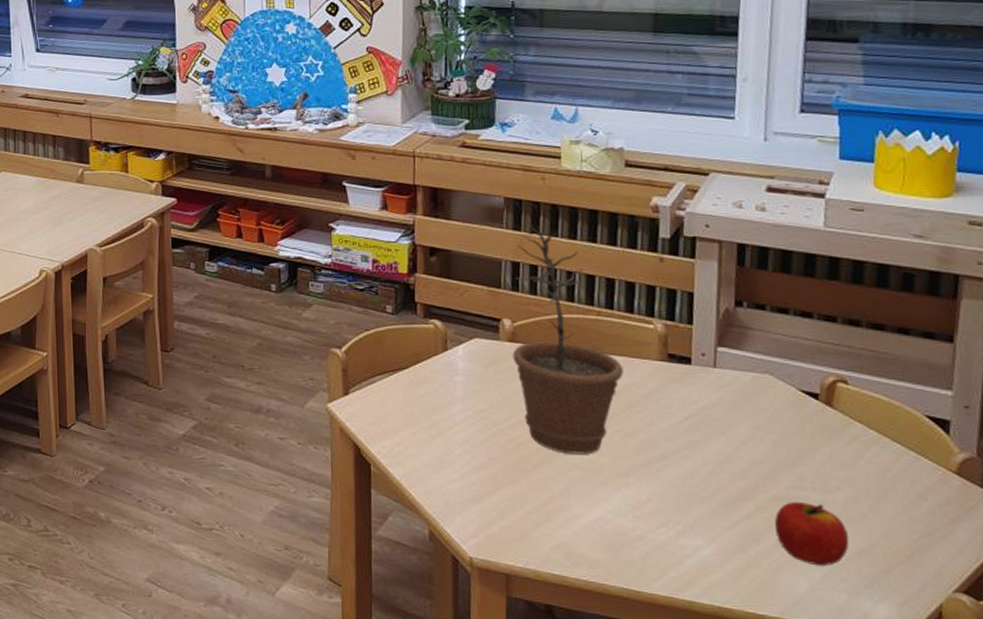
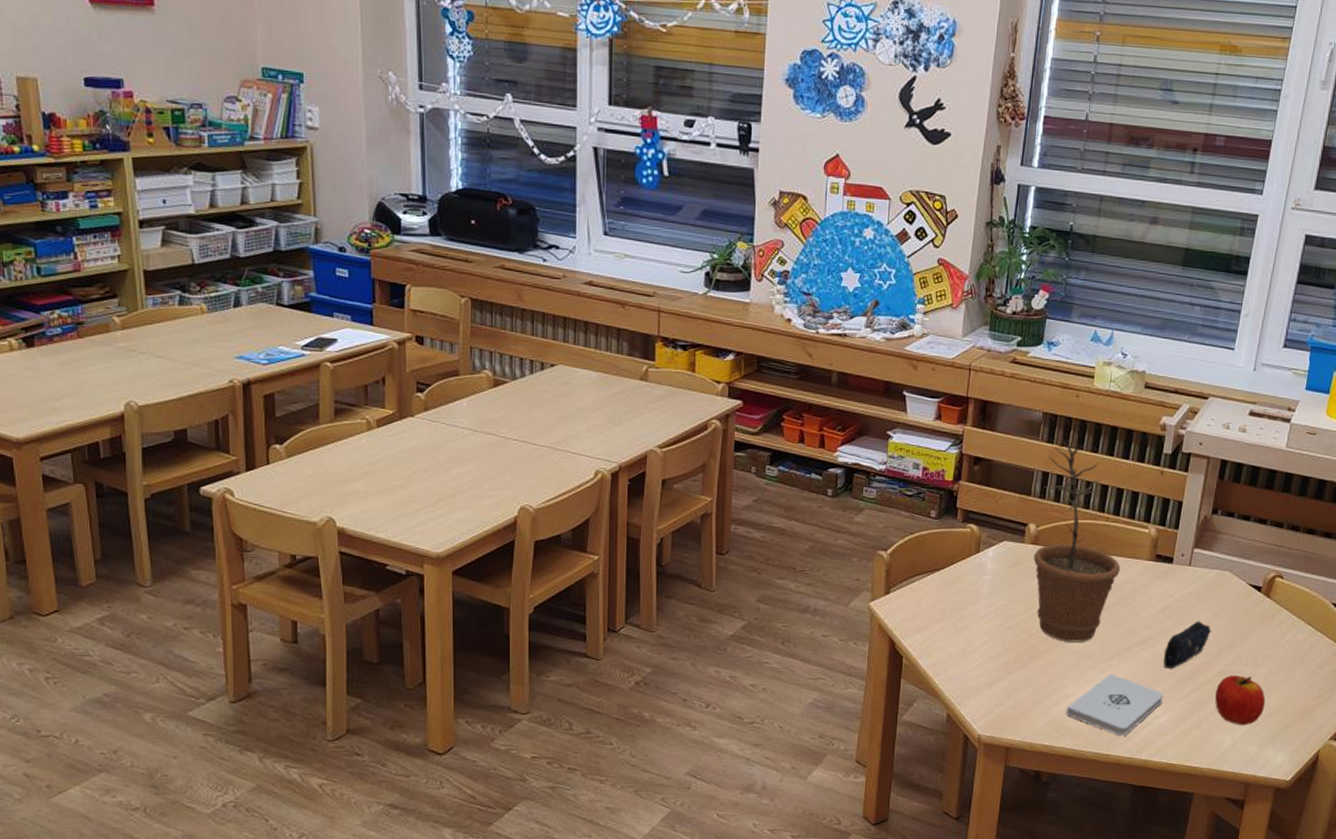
notepad: none [576,493,703,570] -> present [1066,674,1164,736]
pencil case: none [696,433,758,491] -> present [1163,621,1212,669]

